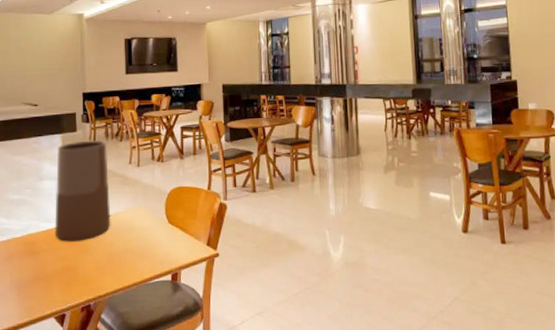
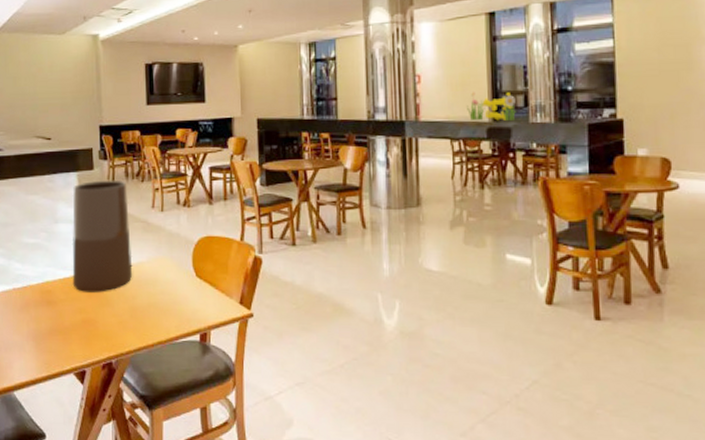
flower arrangement: none [396,60,435,84] -> present [467,92,517,122]

